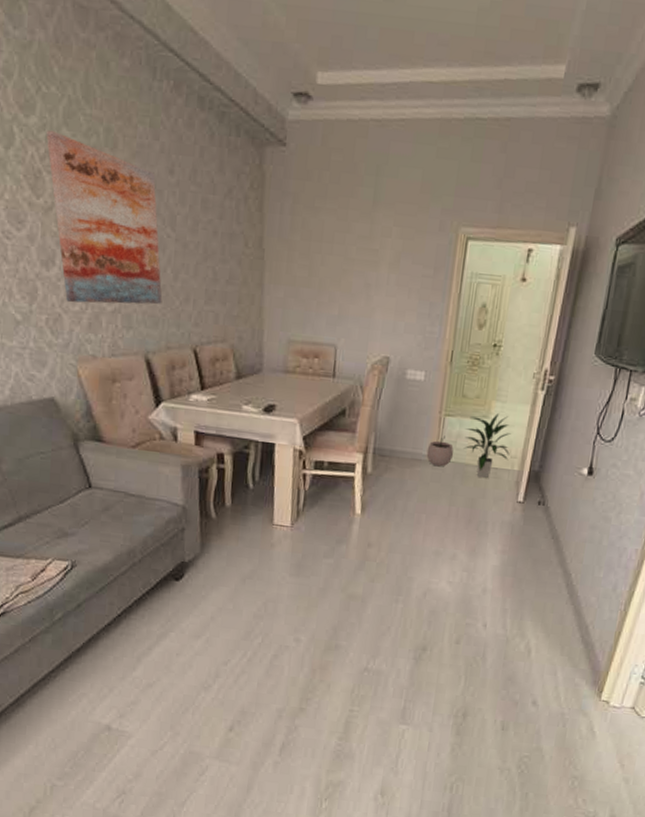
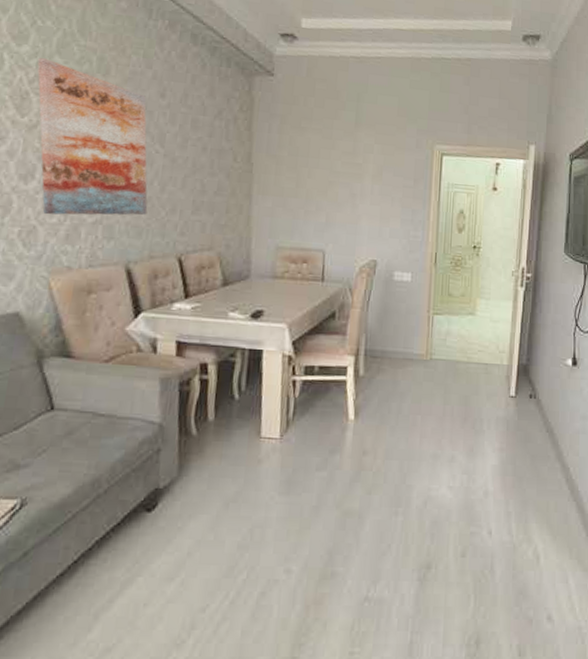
plant pot: present [426,436,454,467] -> none [418,334,444,366]
indoor plant: present [463,414,511,479] -> none [453,310,498,375]

